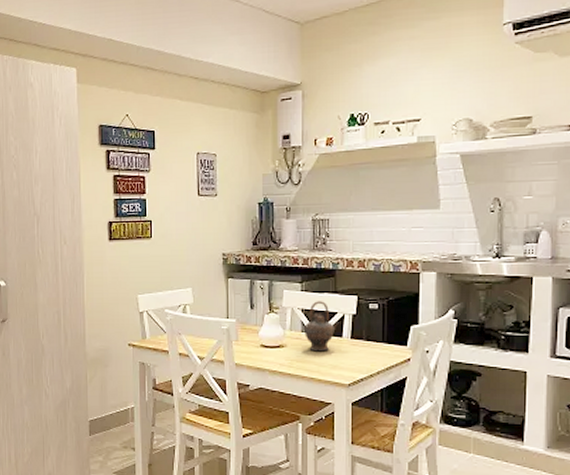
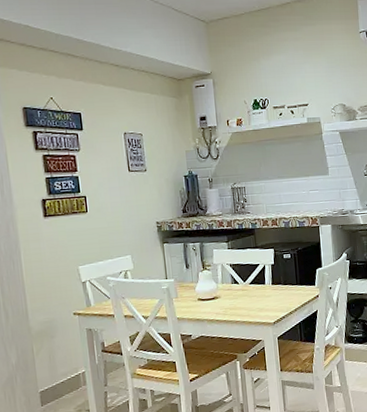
teapot: present [305,301,340,352] -> none [234,256,262,299]

